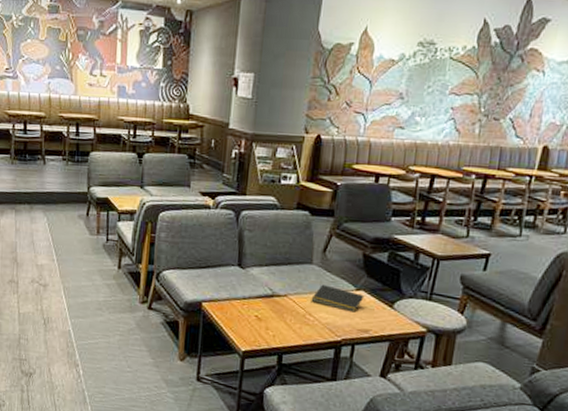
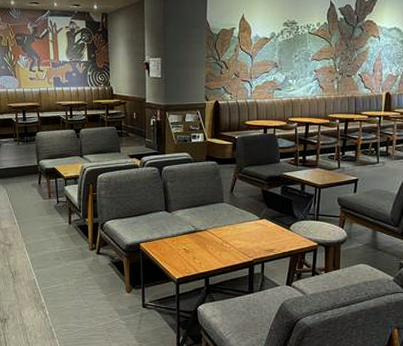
notepad: present [311,284,365,312] -> none [226,218,267,237]

